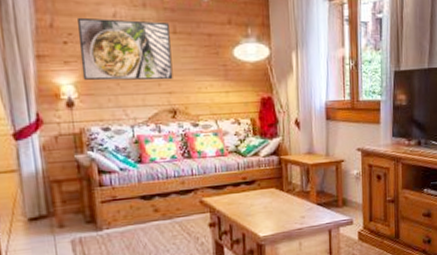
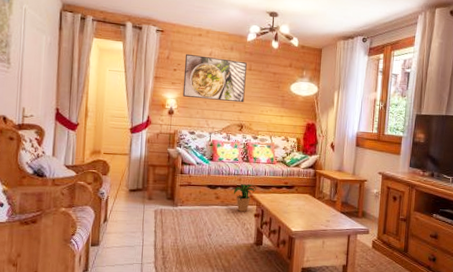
potted plant: none [173,186,207,224] -> present [231,183,256,212]

